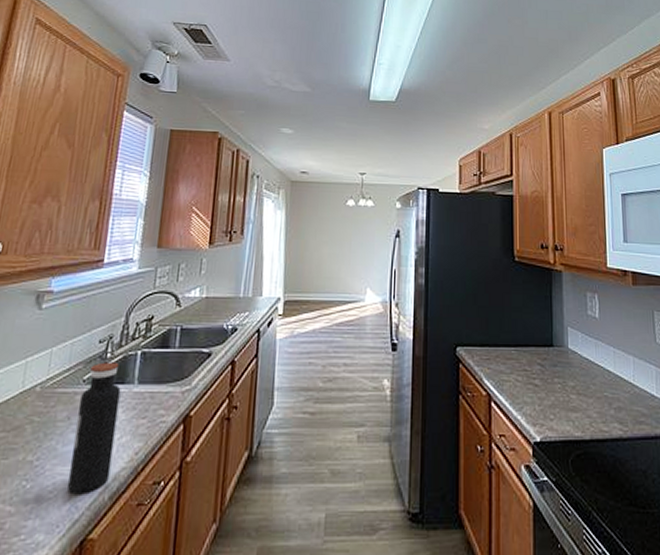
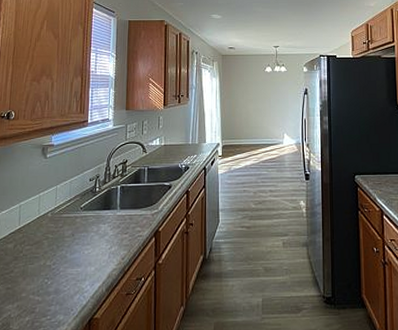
water bottle: present [67,362,121,493] -> none [77,194,108,287]

